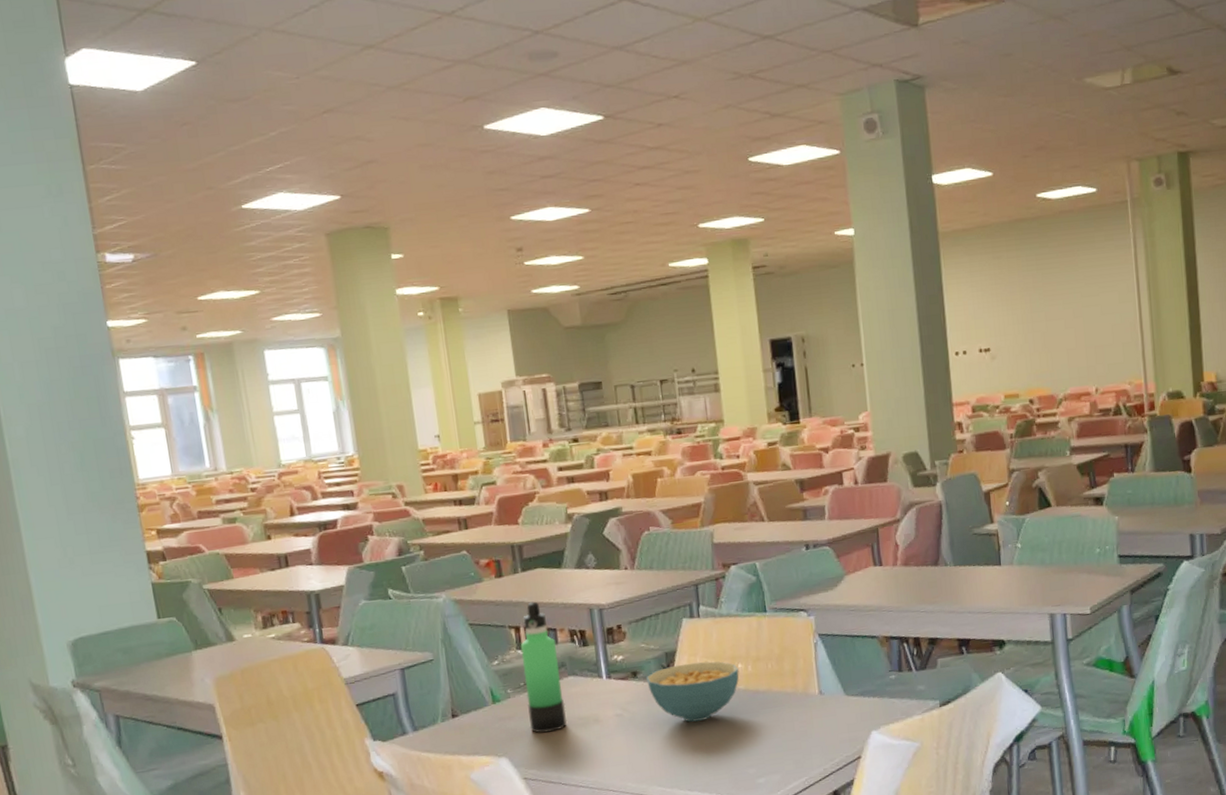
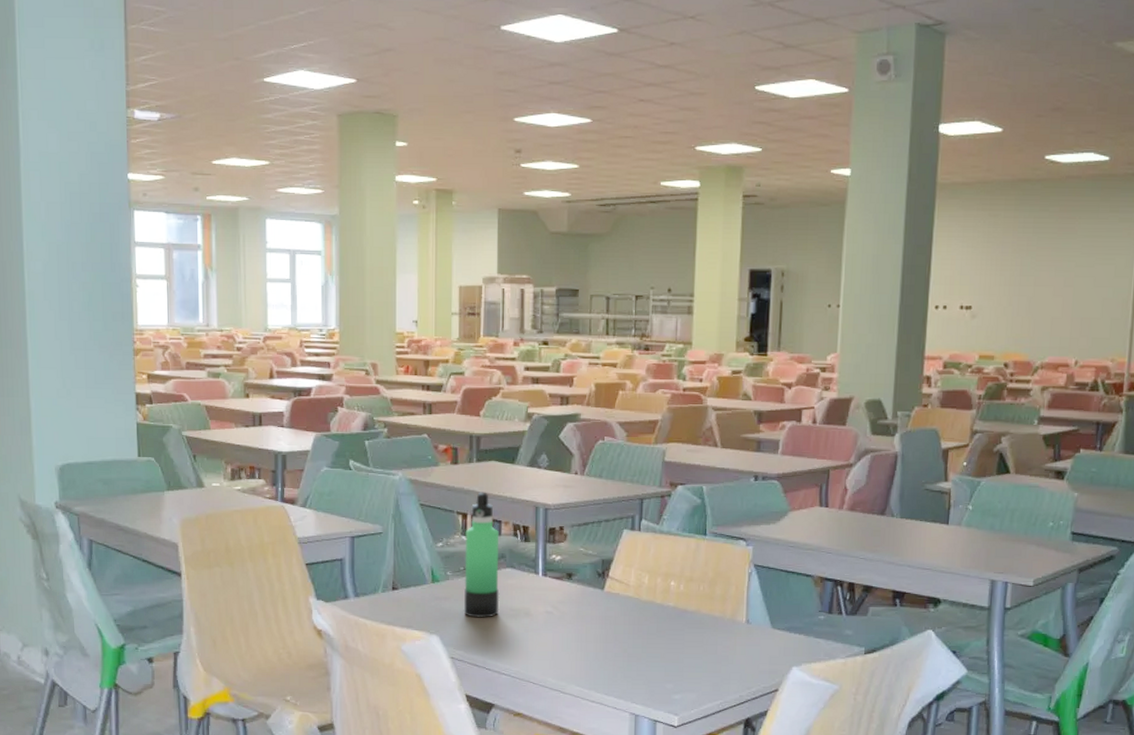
cereal bowl: present [646,661,739,722] -> none [580,573,671,630]

